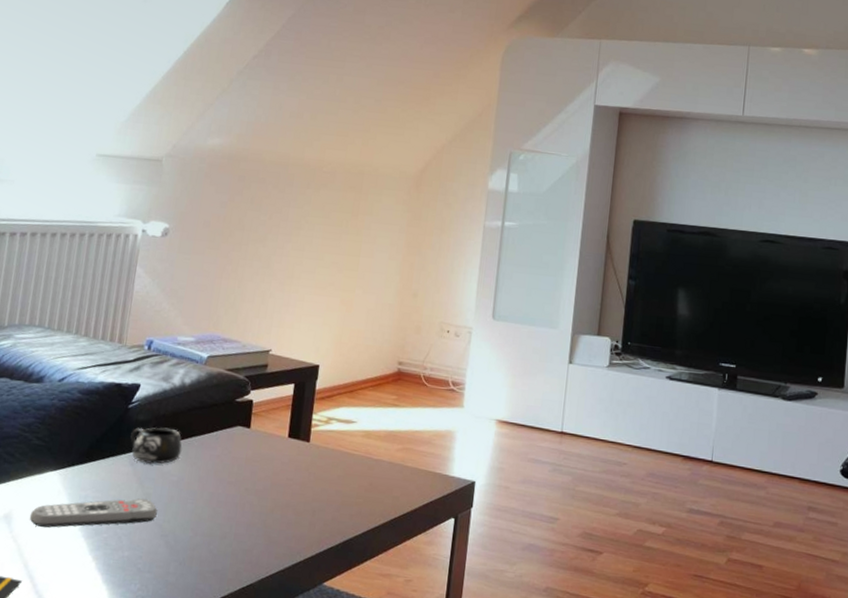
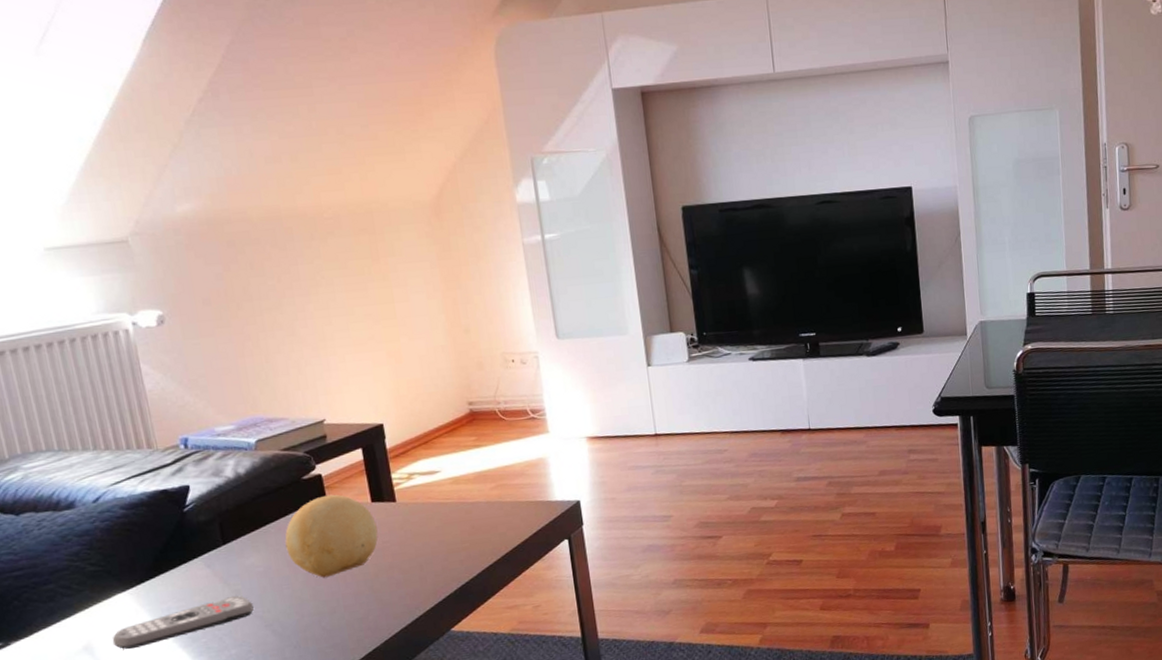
mug: present [130,427,183,465] -> none [196,521,260,563]
decorative ball: none [201,421,287,502] -> present [285,494,378,578]

